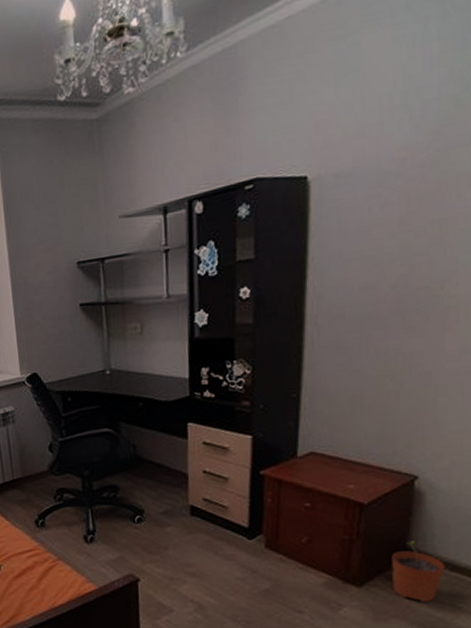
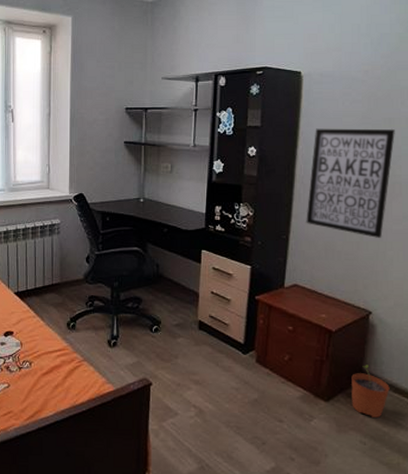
wall art: none [322,233,448,383] -> present [306,128,395,238]

